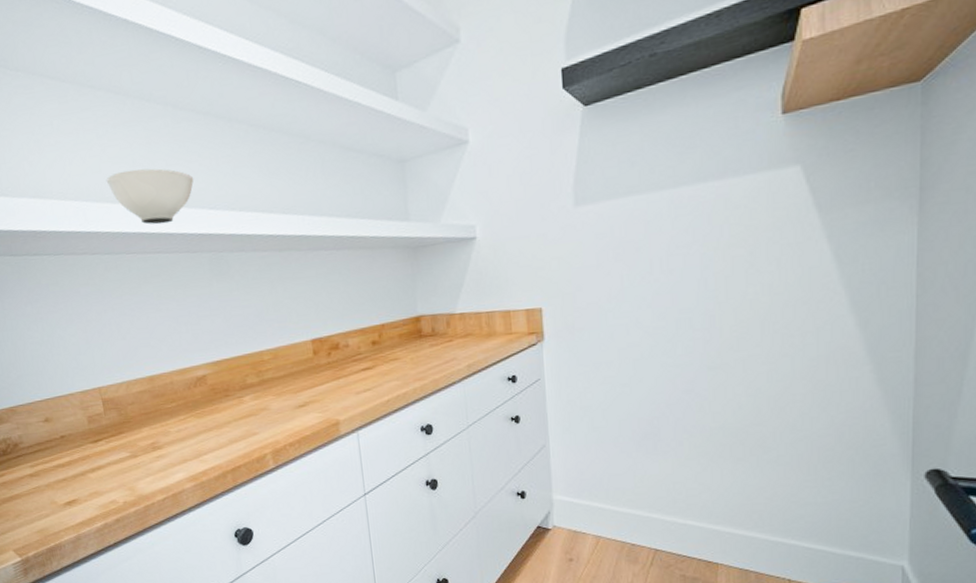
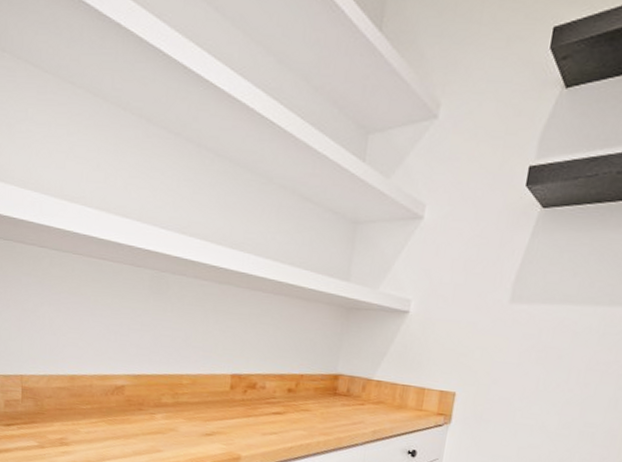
bowl: present [106,168,194,225] -> none [68,172,153,233]

